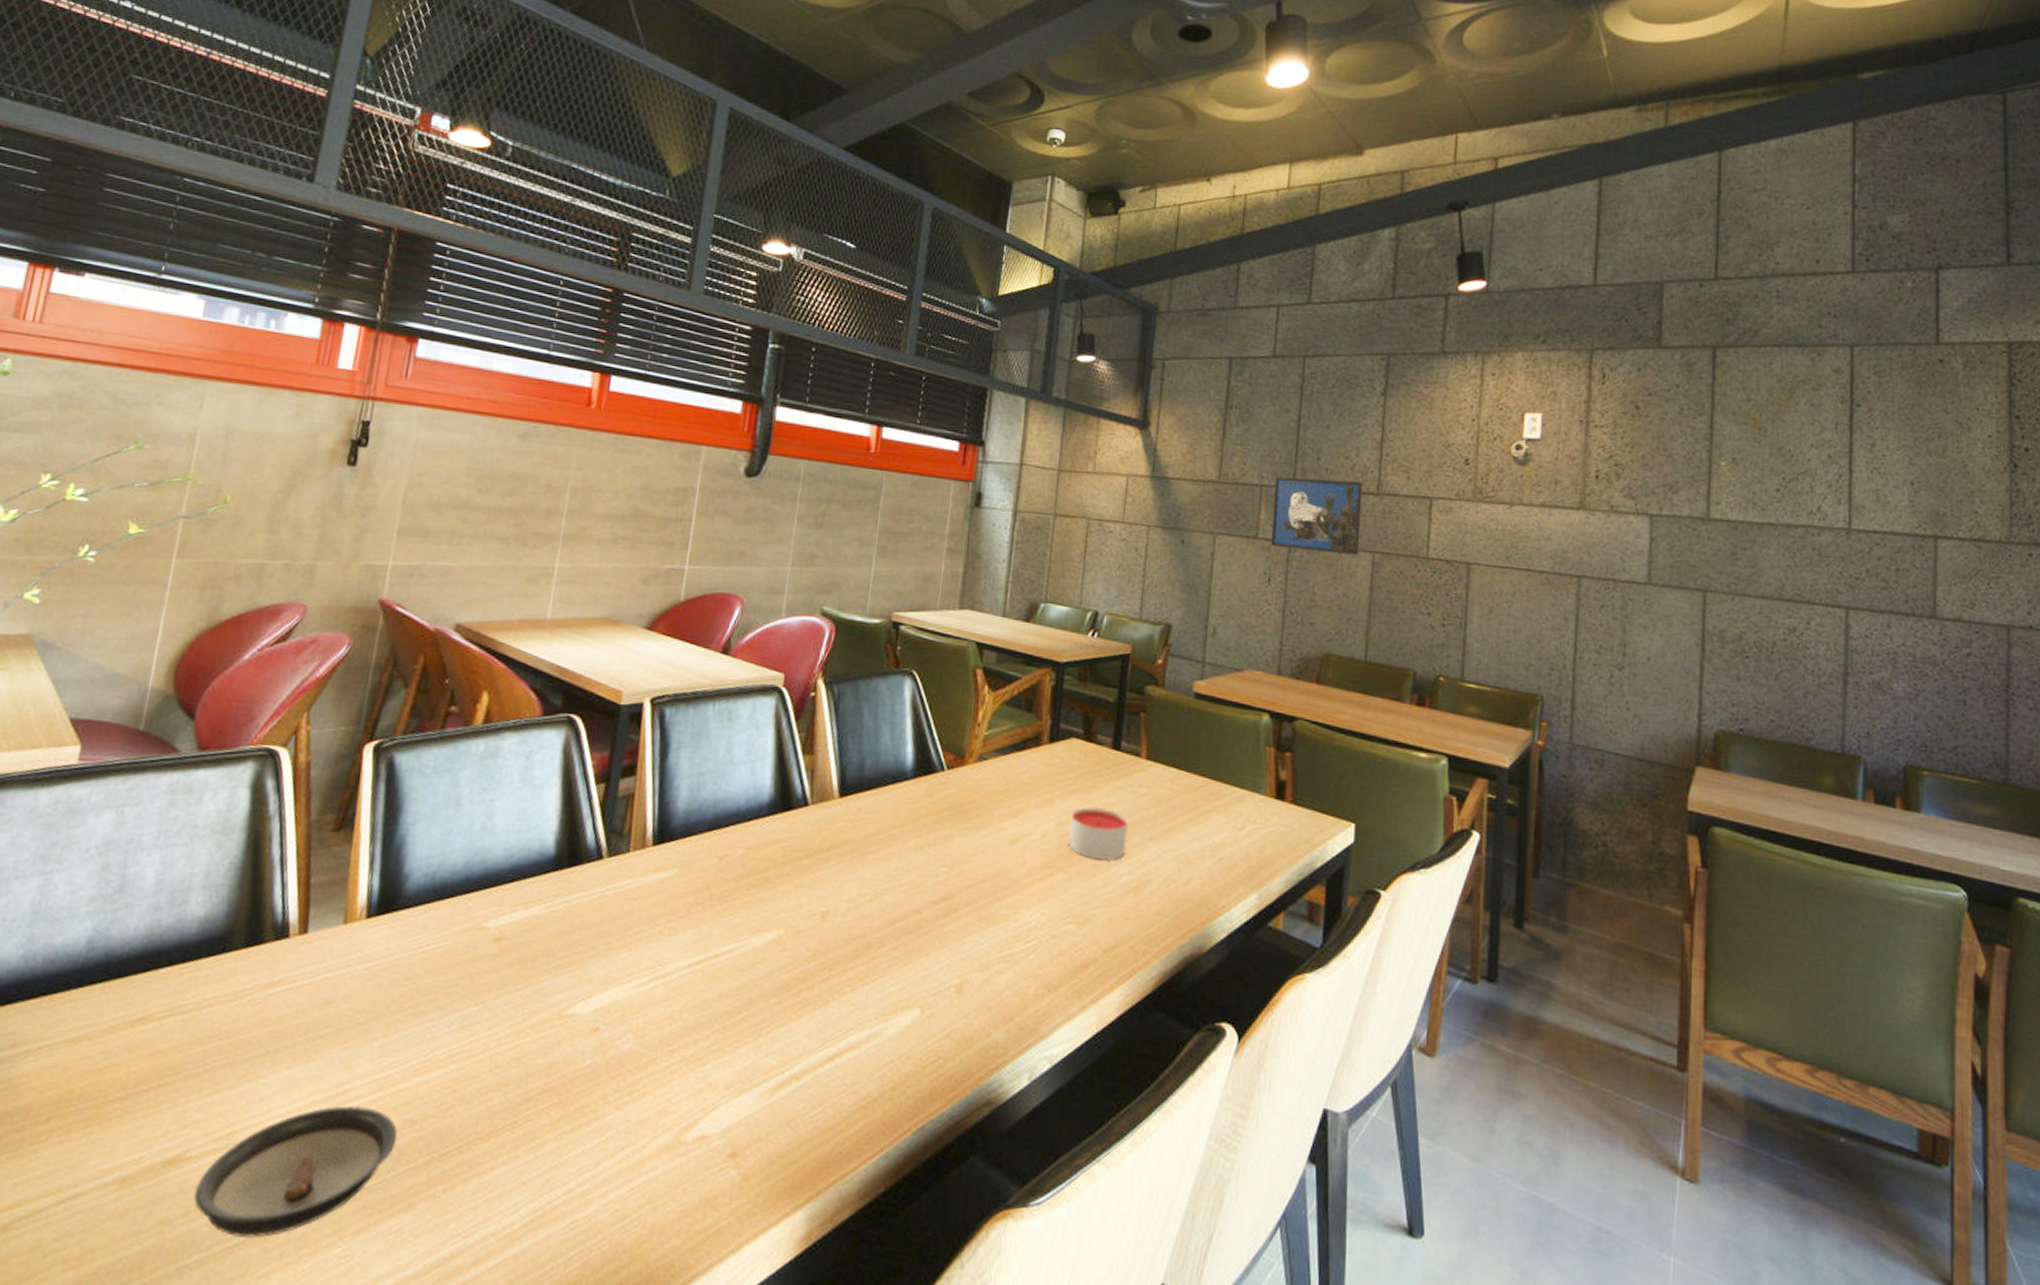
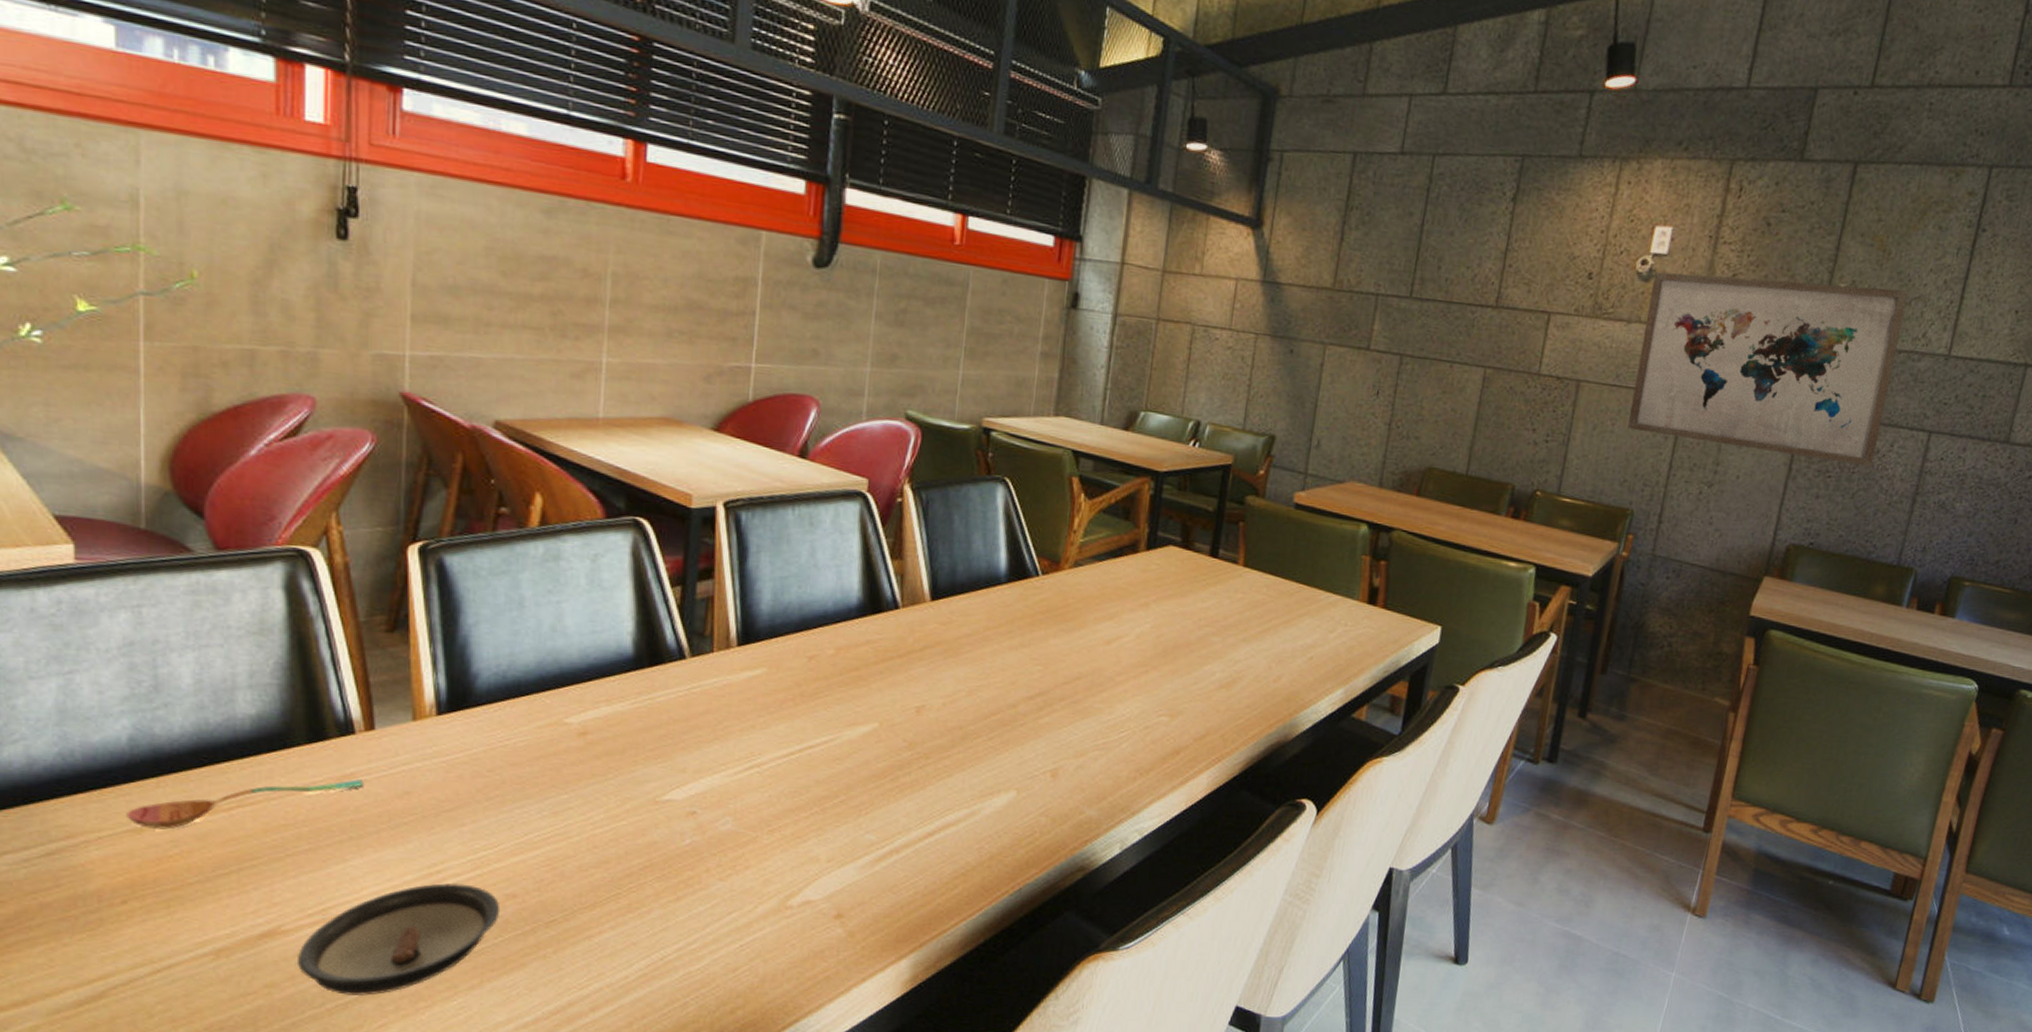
soupspoon: none [68,987,289,1040] -> present [126,779,364,830]
candle: present [1068,807,1128,860] -> none [1163,610,1223,659]
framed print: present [1270,476,1362,556] -> none [1382,285,1482,370]
wall art: none [1524,455,1794,646] -> present [1627,271,1909,467]

